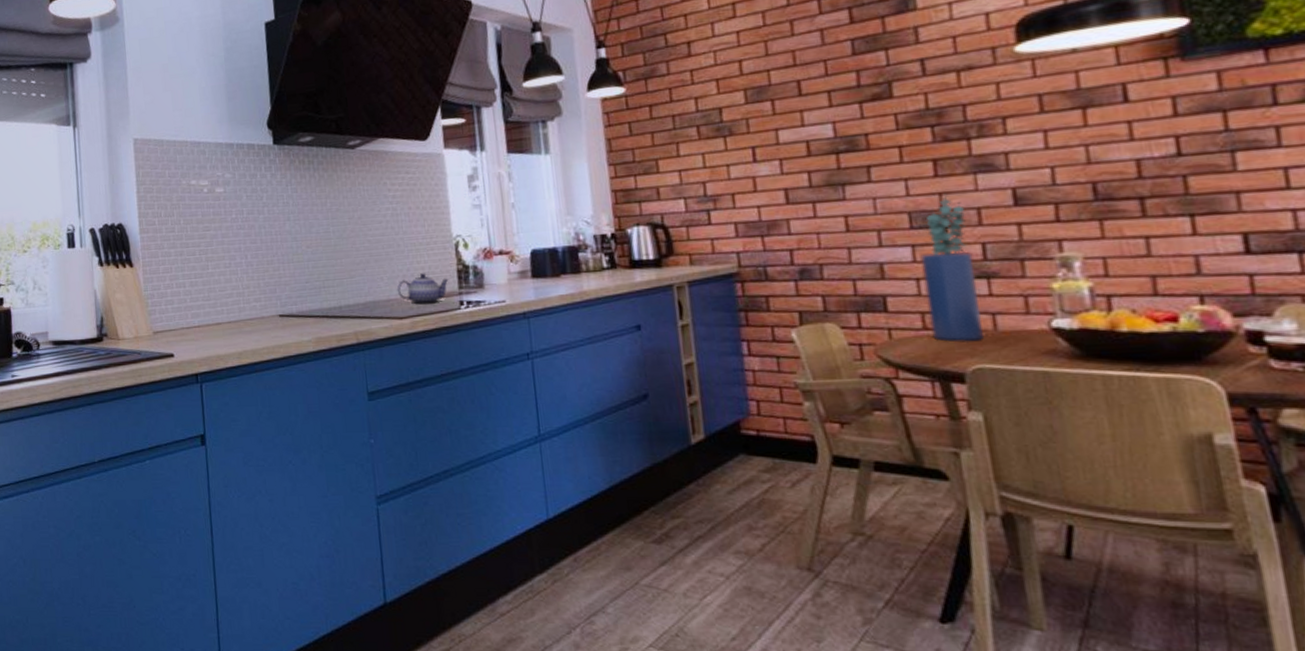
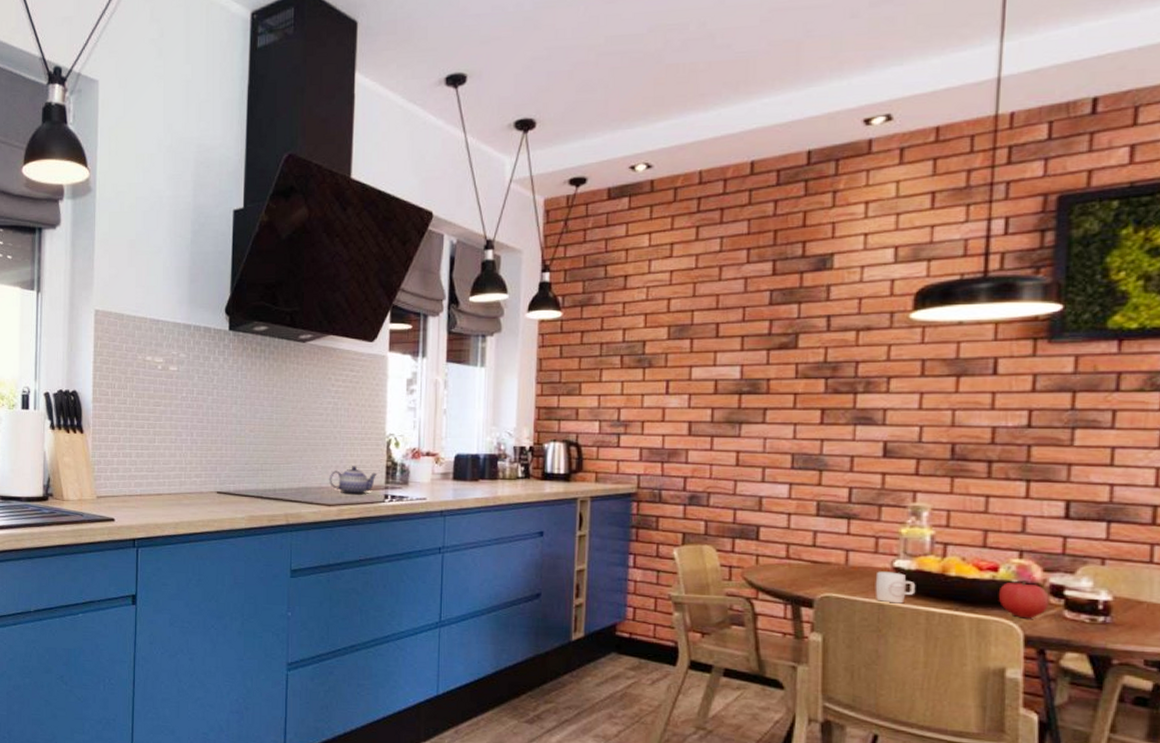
vase: present [920,193,984,344] -> none [793,440,841,574]
mug: none [1032,333,1084,370] -> present [875,571,916,604]
fruit: none [1184,329,1249,373] -> present [998,580,1049,619]

